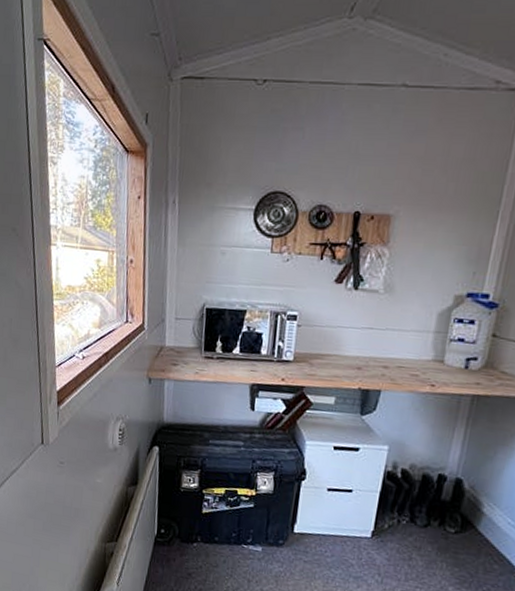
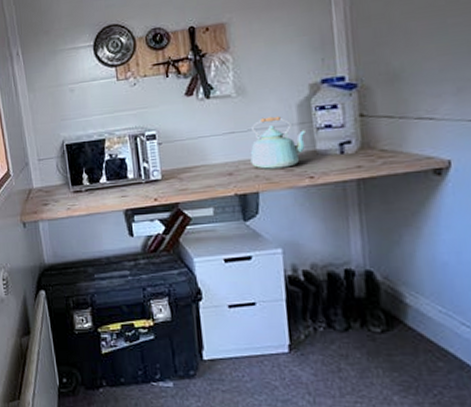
kettle: none [381,319,439,372] -> present [250,116,306,169]

